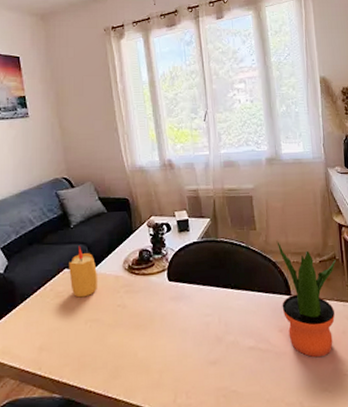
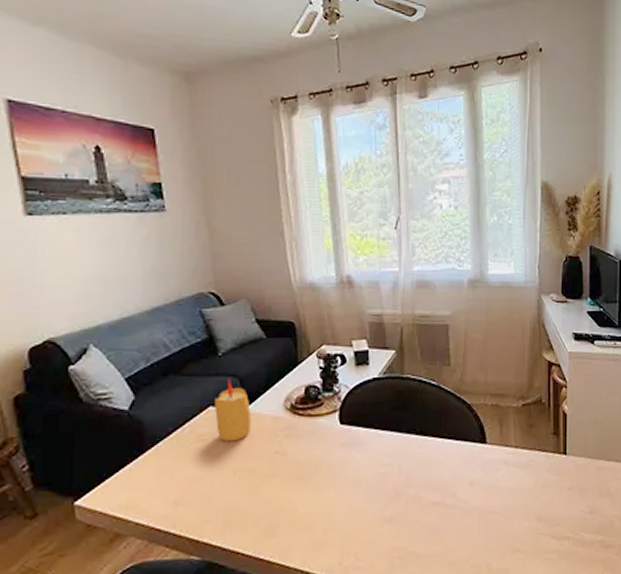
potted plant: present [276,240,336,358] -> none [474,379,541,515]

